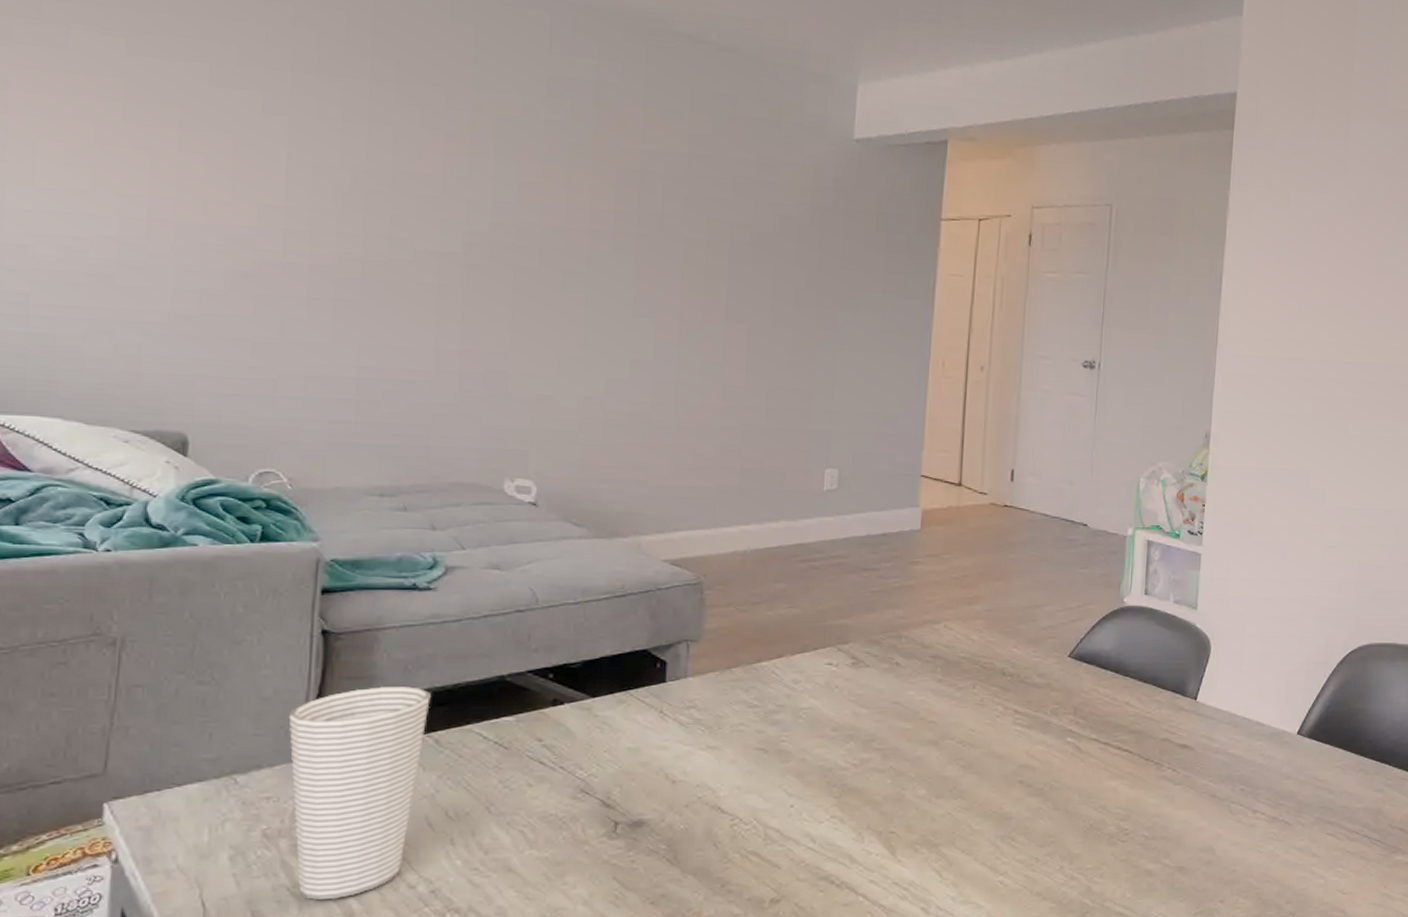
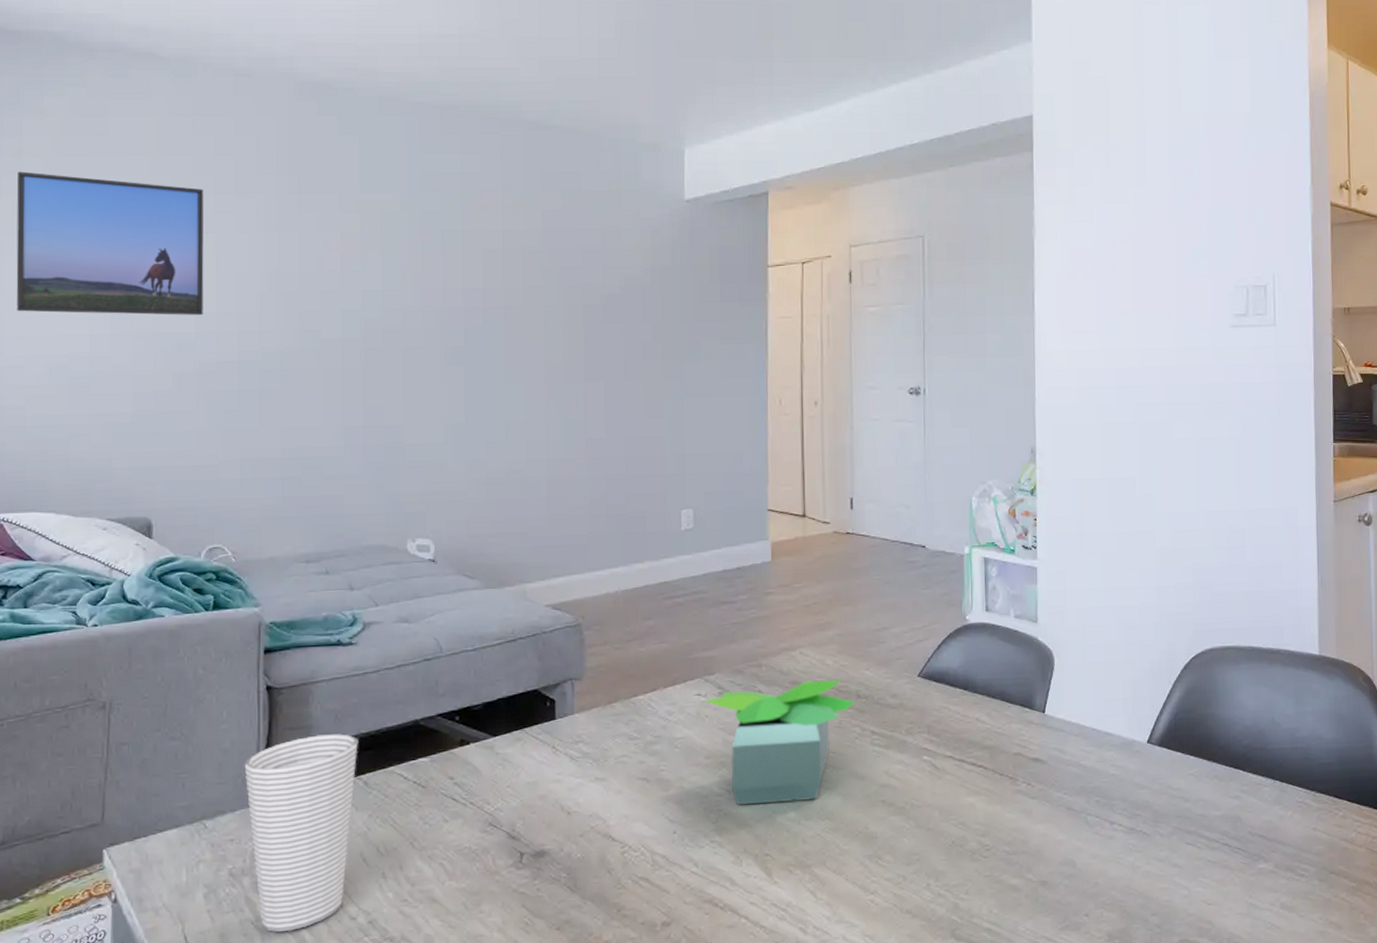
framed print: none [24,17,278,208] -> present [16,171,204,315]
potted plant: none [835,655,1000,781] -> present [704,679,856,806]

